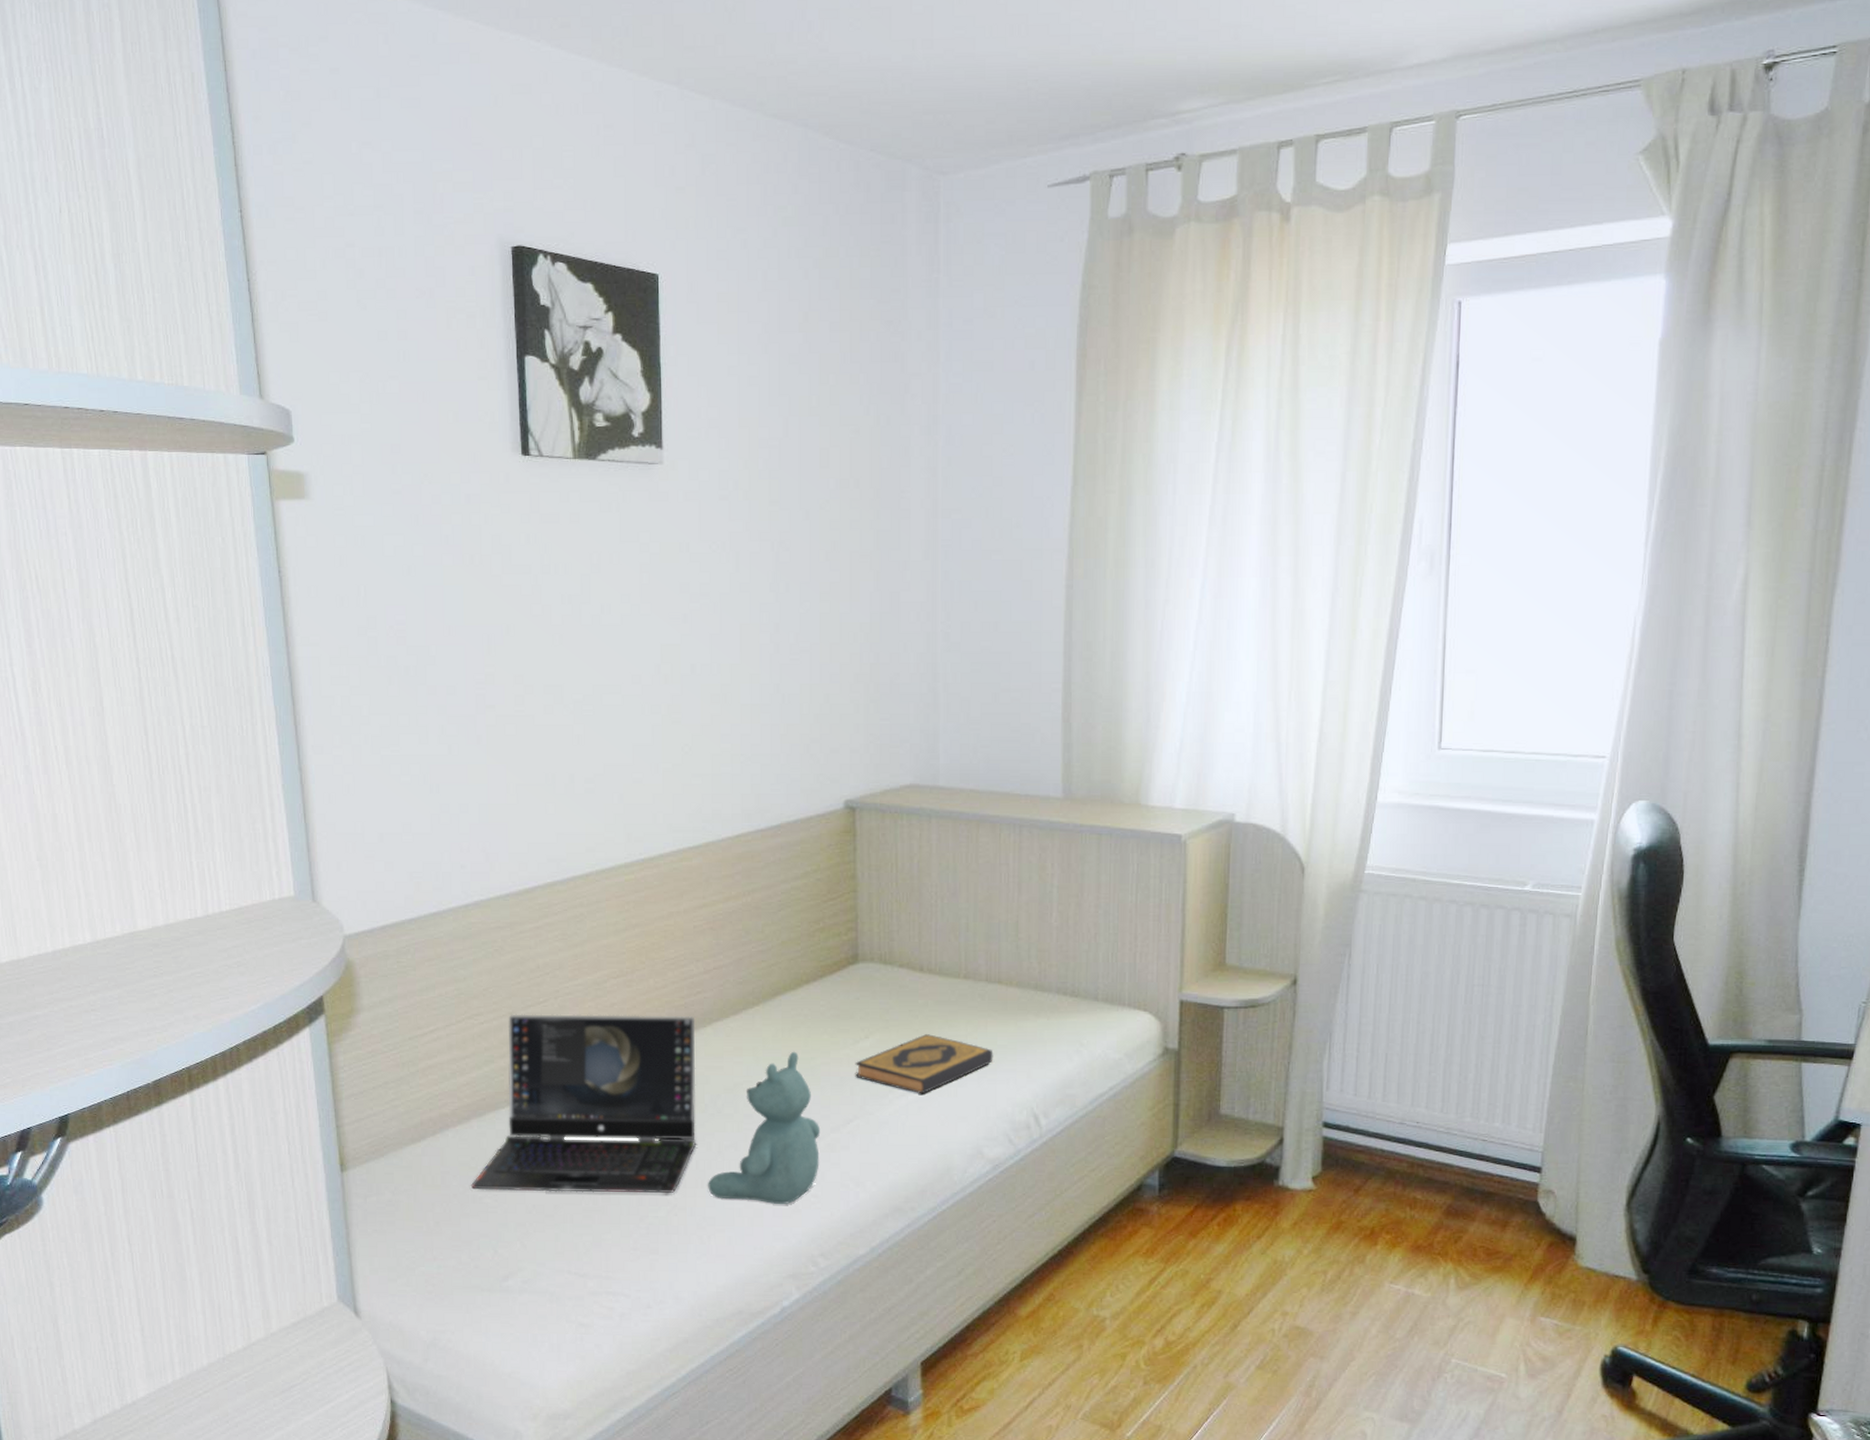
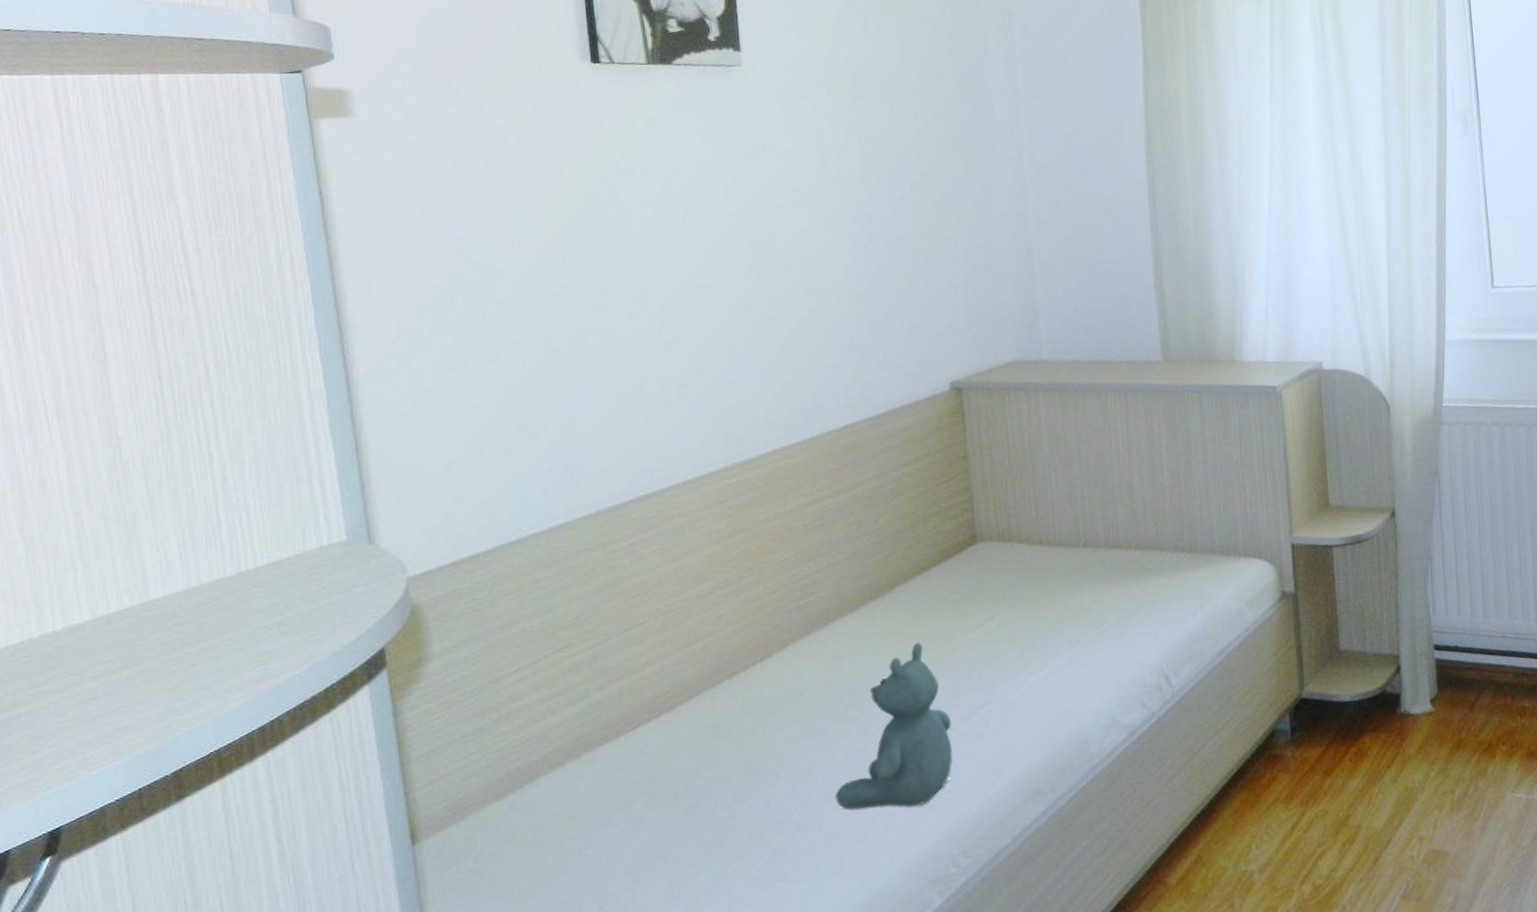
laptop computer: present [470,1014,696,1193] -> none [568,619,820,842]
hardback book: present [855,1034,993,1094] -> none [981,607,1120,670]

